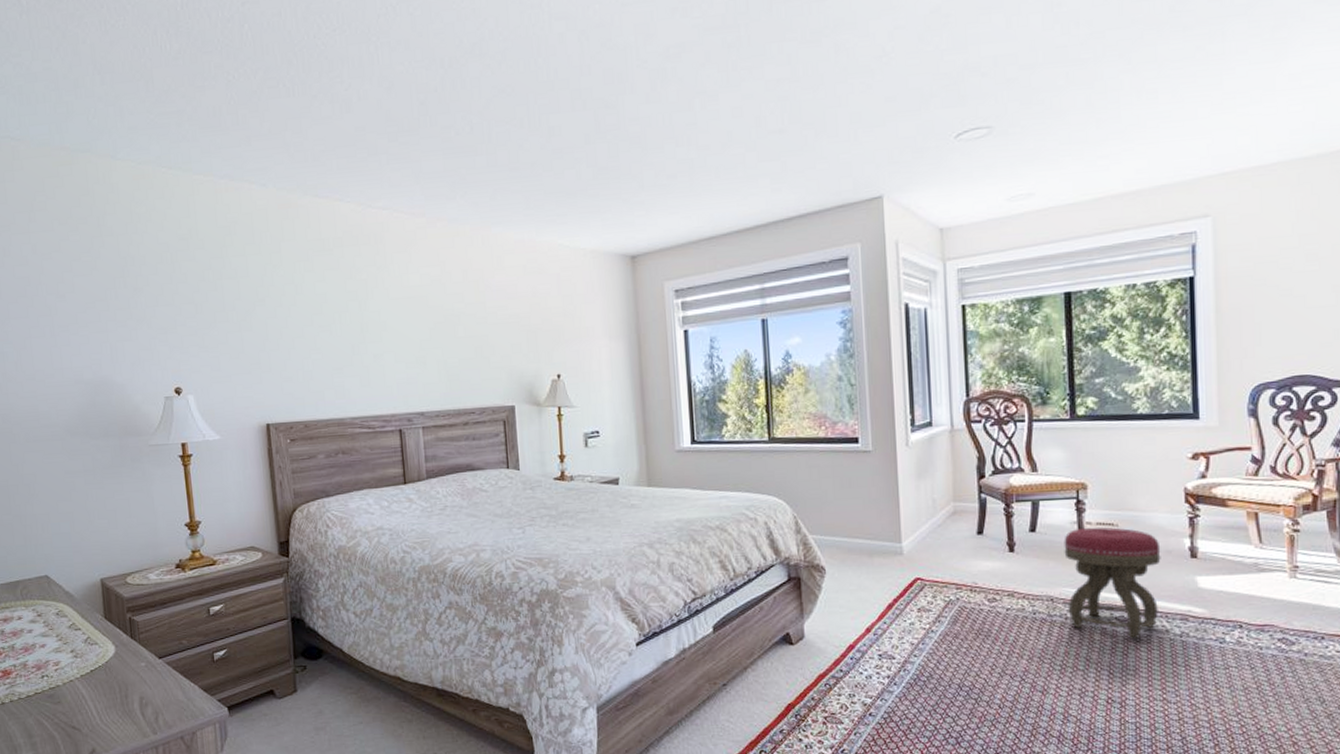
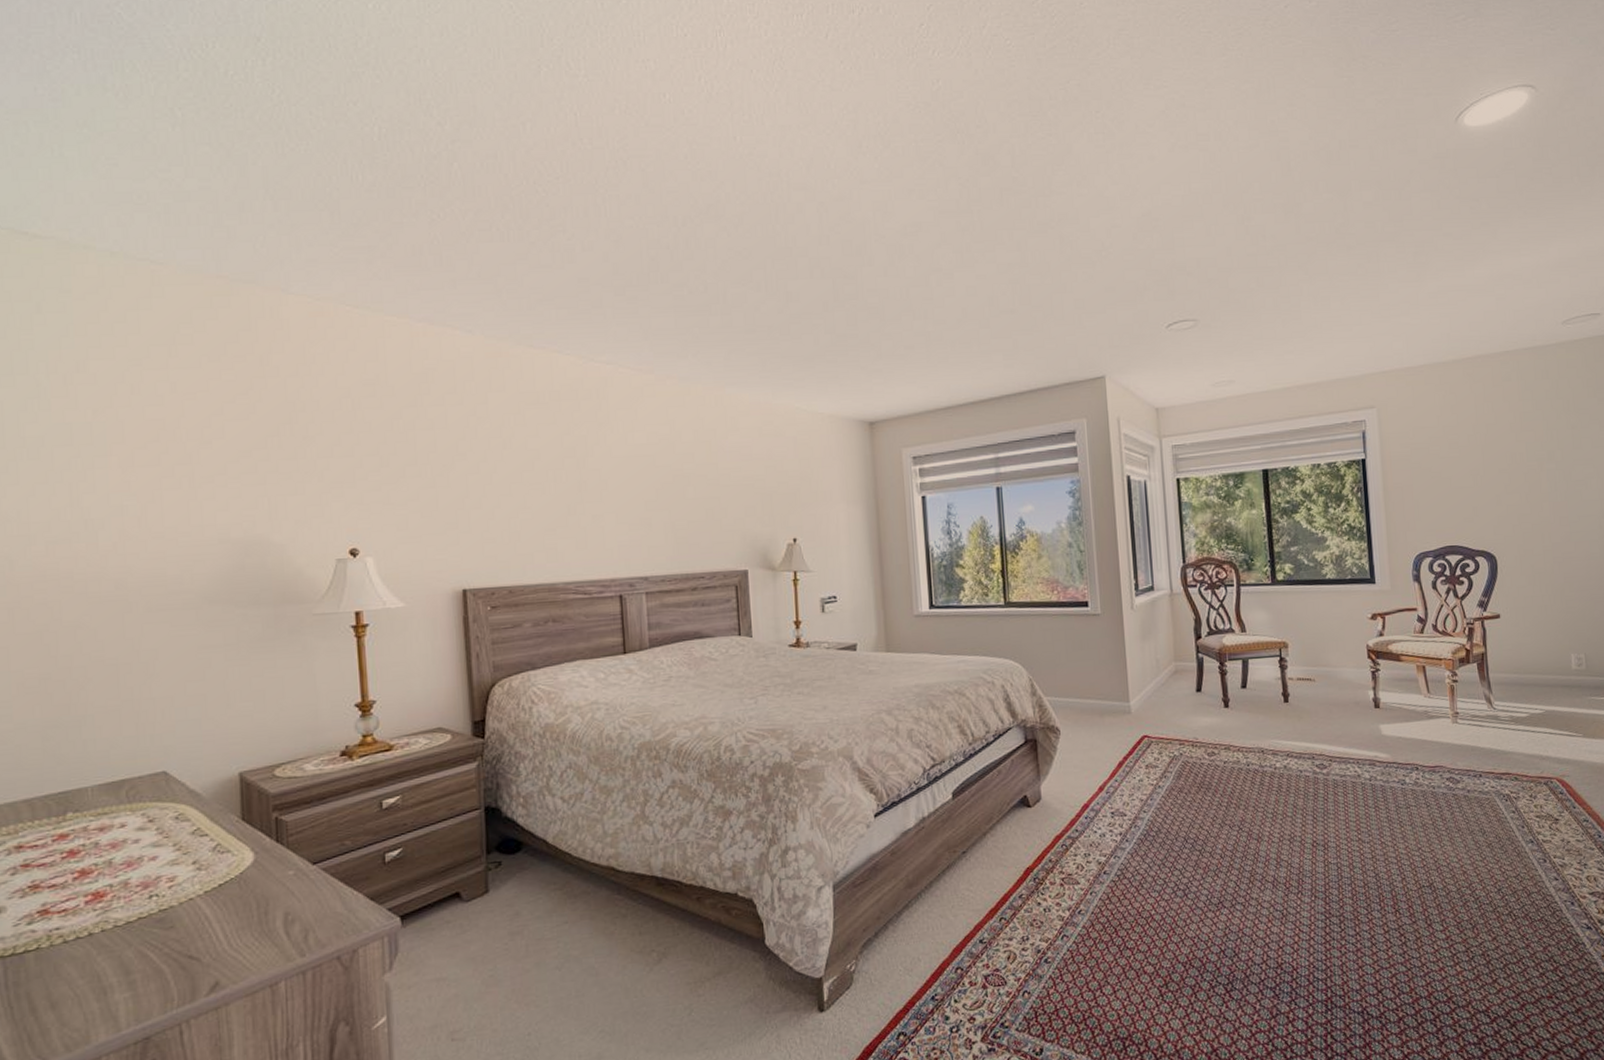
stool: present [1064,527,1161,638] -> none [1270,682,1351,784]

